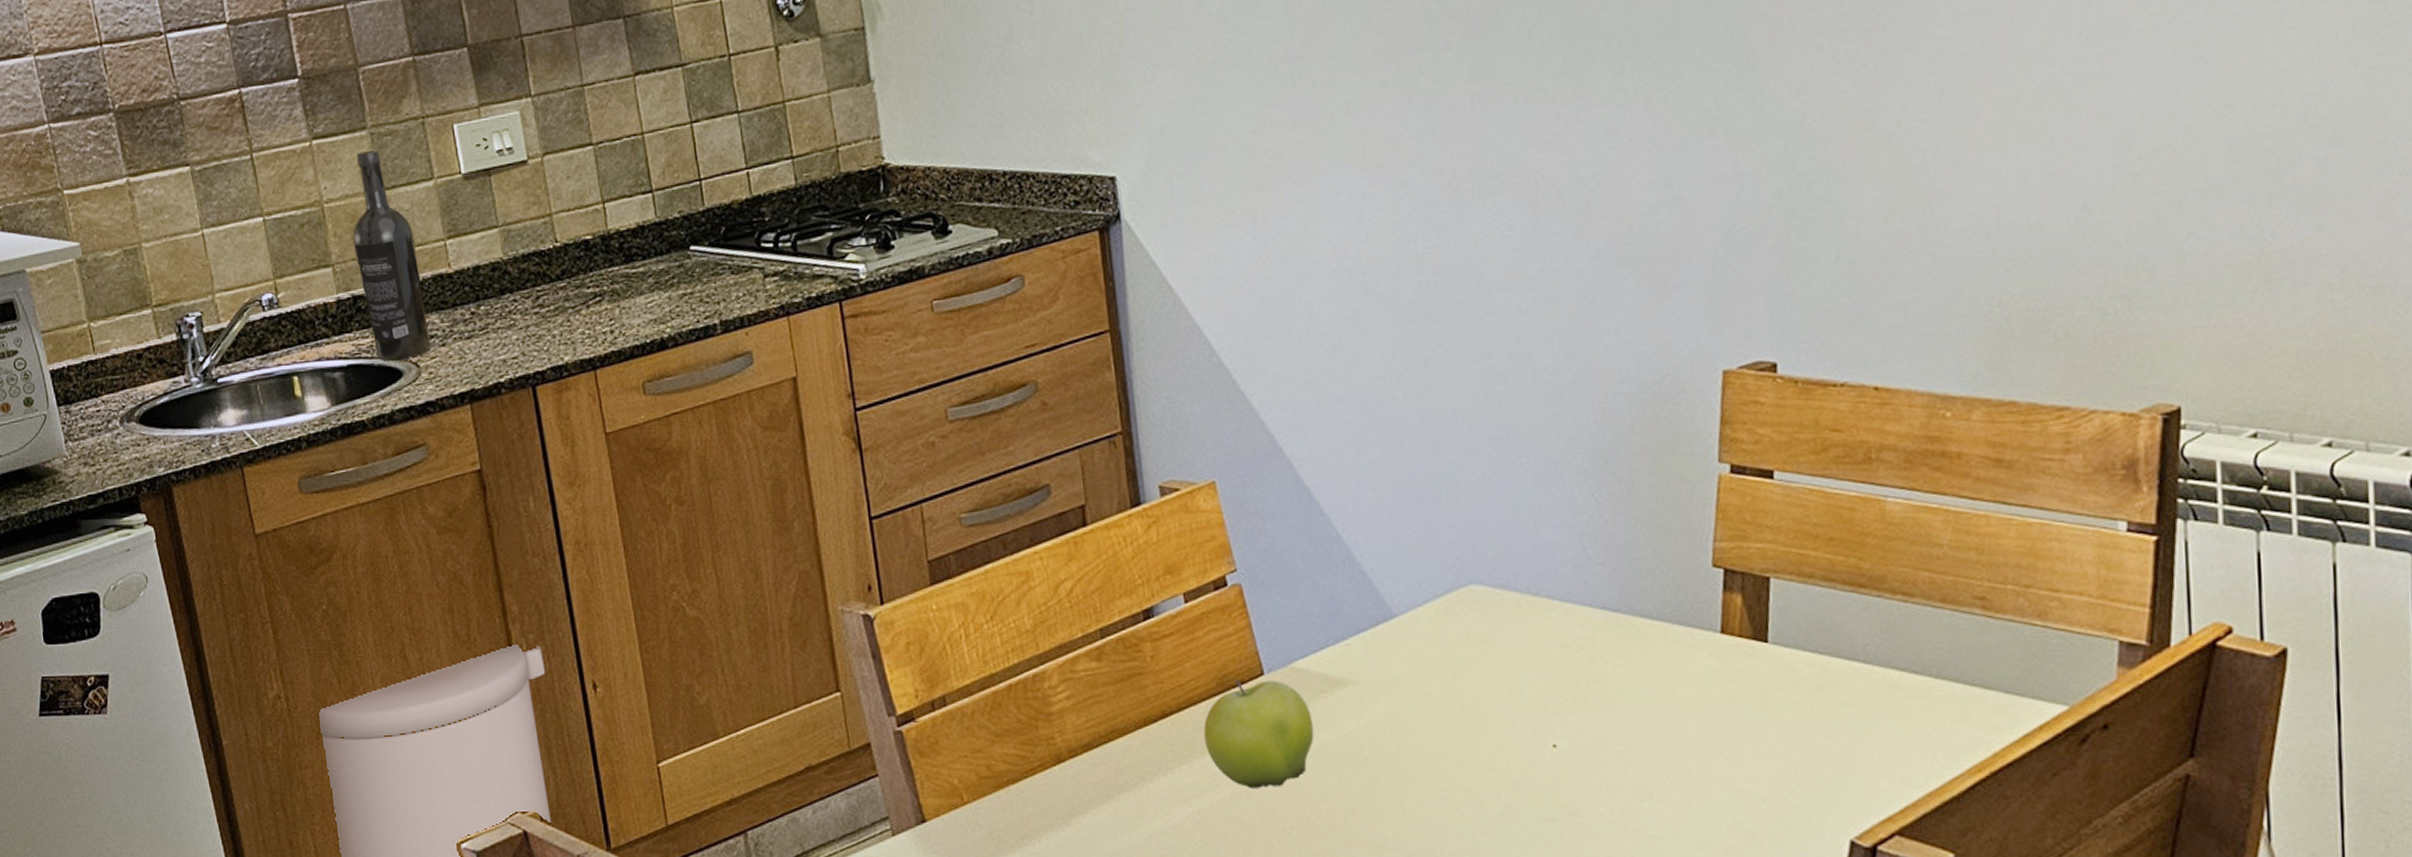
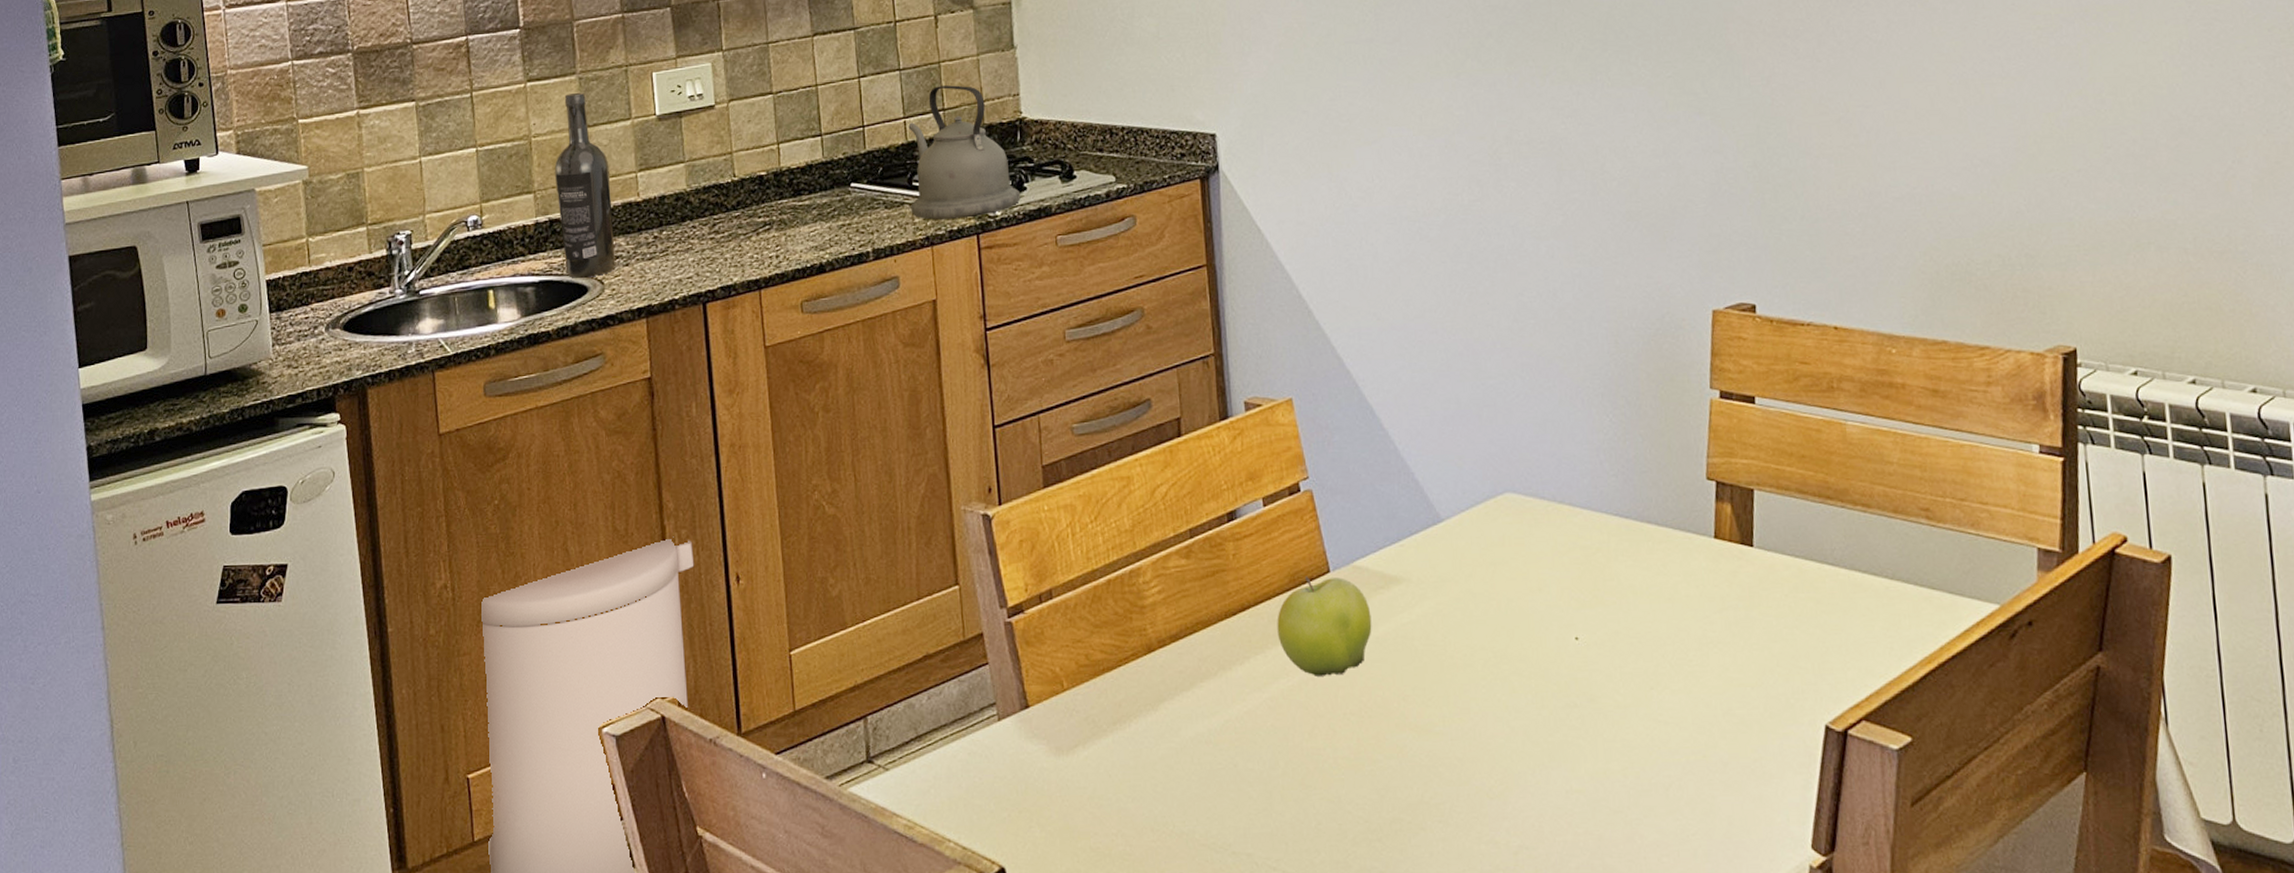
kettle: none [752,128,888,286] -> present [908,85,1021,220]

